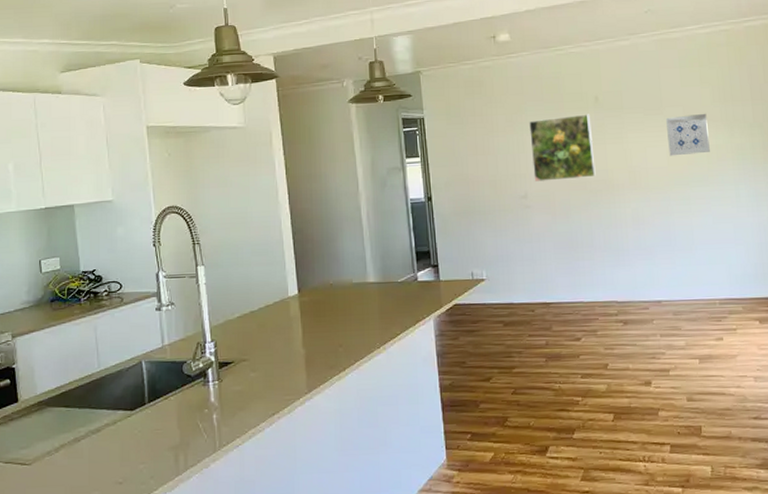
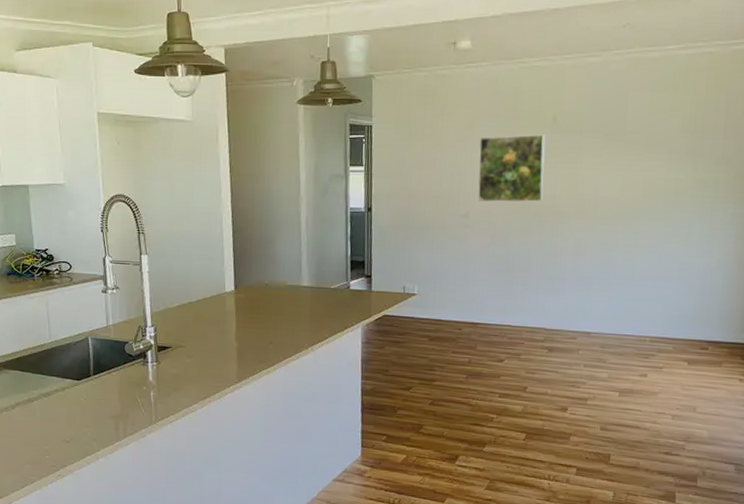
wall art: present [666,113,710,156] -> none [623,143,672,187]

